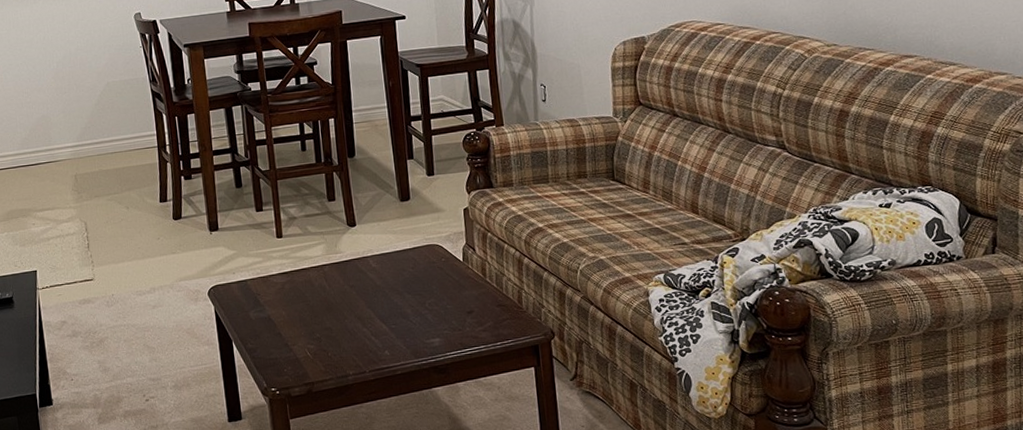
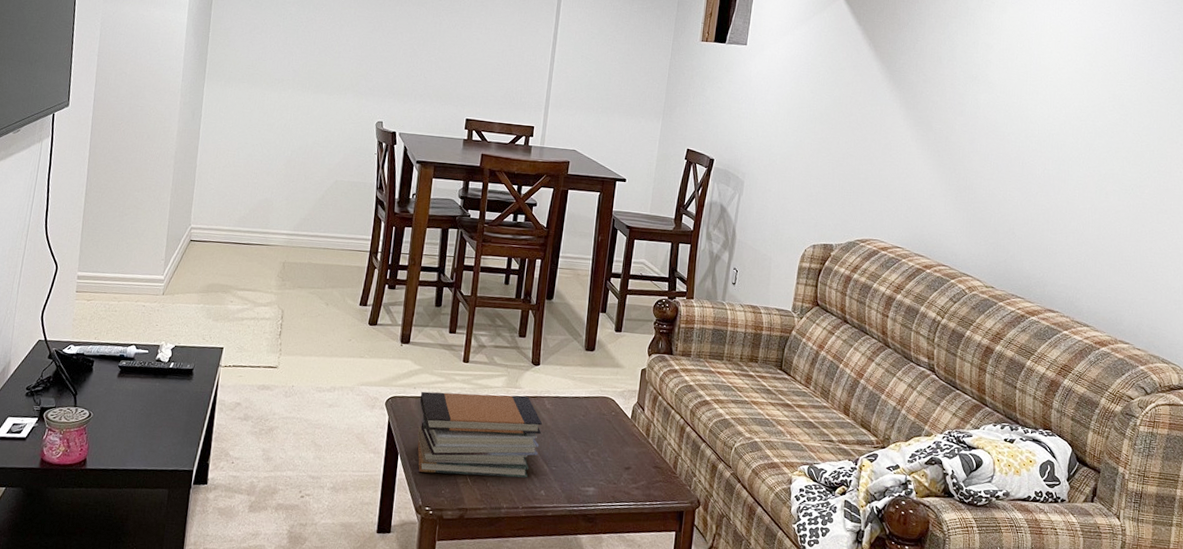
book stack: none [241,259,374,355] -> present [417,391,542,478]

